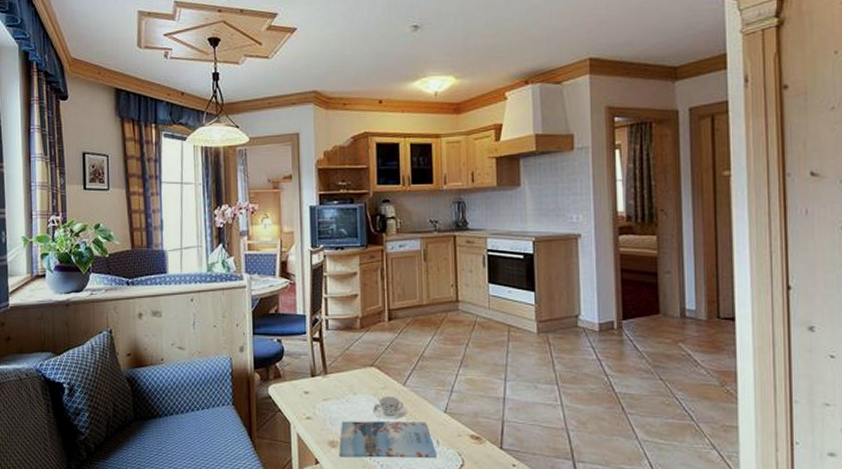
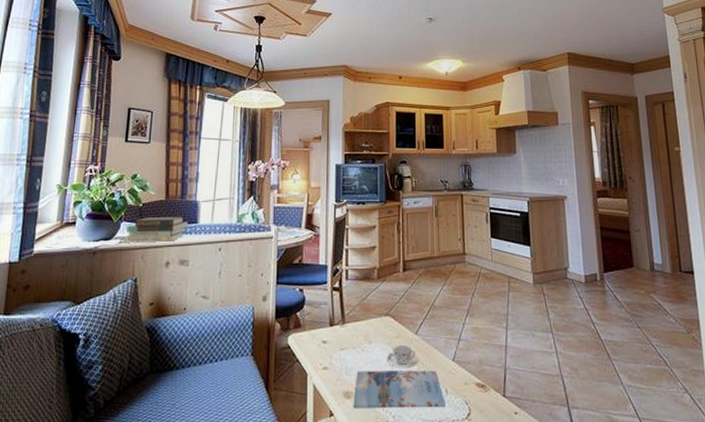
books: none [94,266,158,295] -> present [123,216,189,243]

